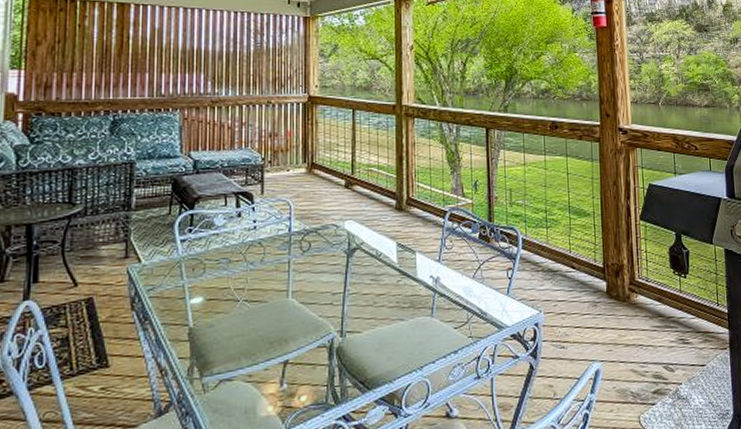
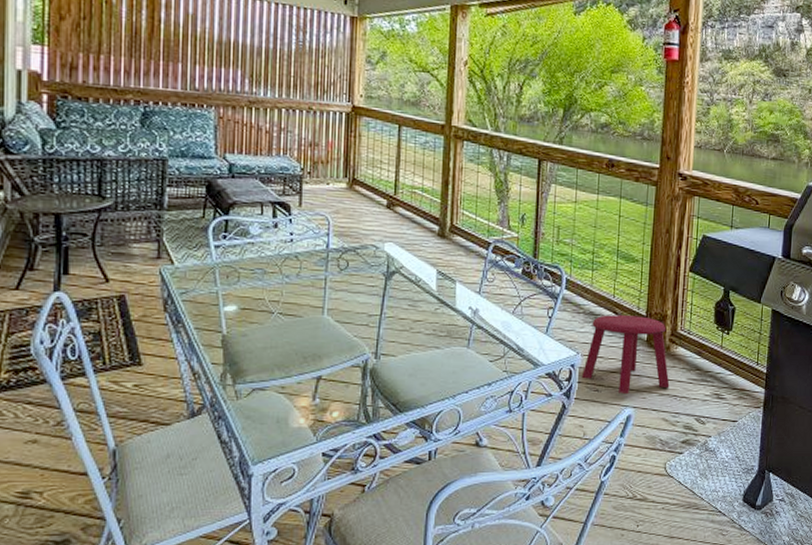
stool: none [545,268,634,349] -> present [581,315,670,395]

